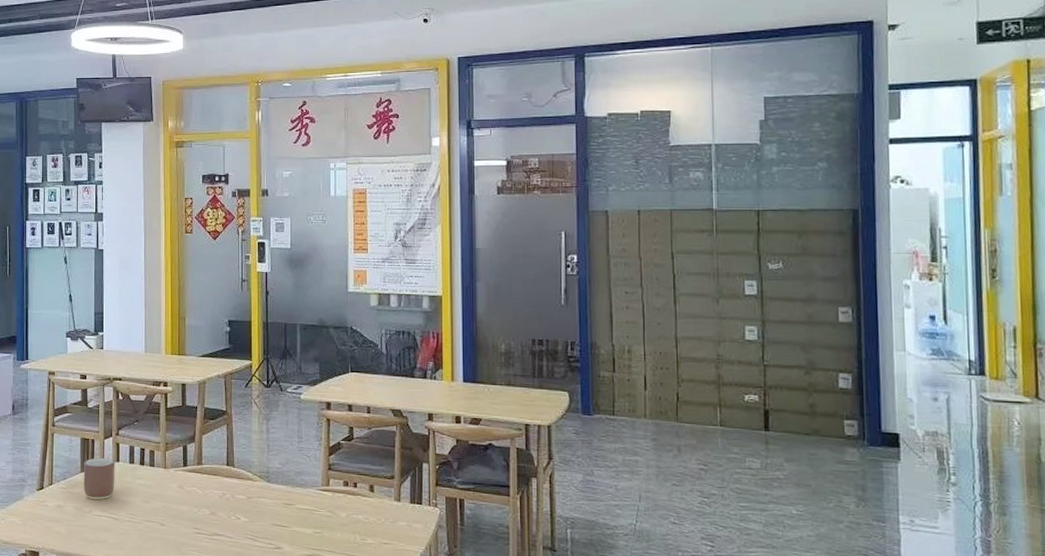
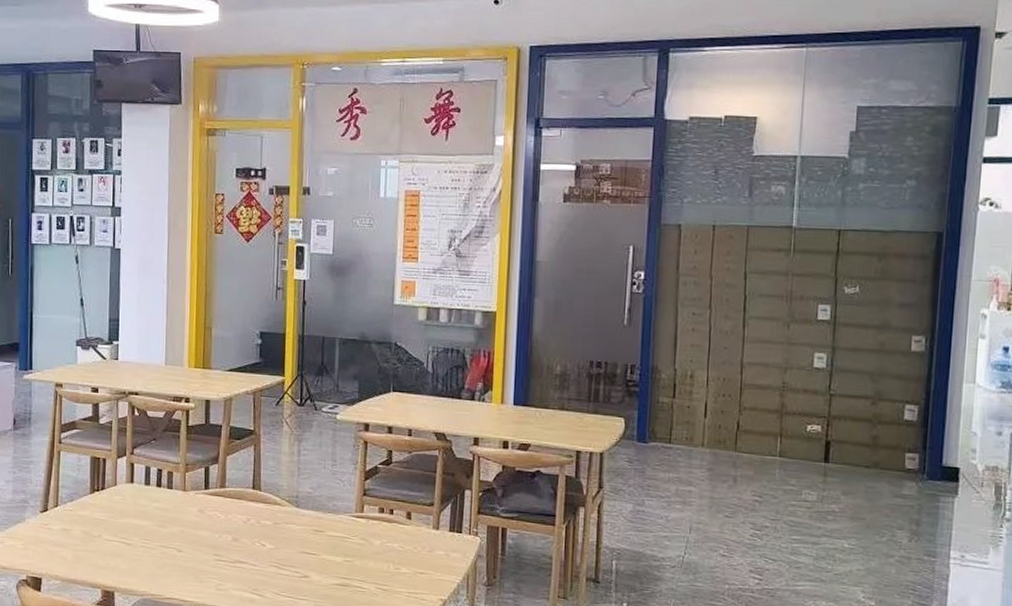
mug: present [83,458,115,500] -> none [93,478,129,524]

